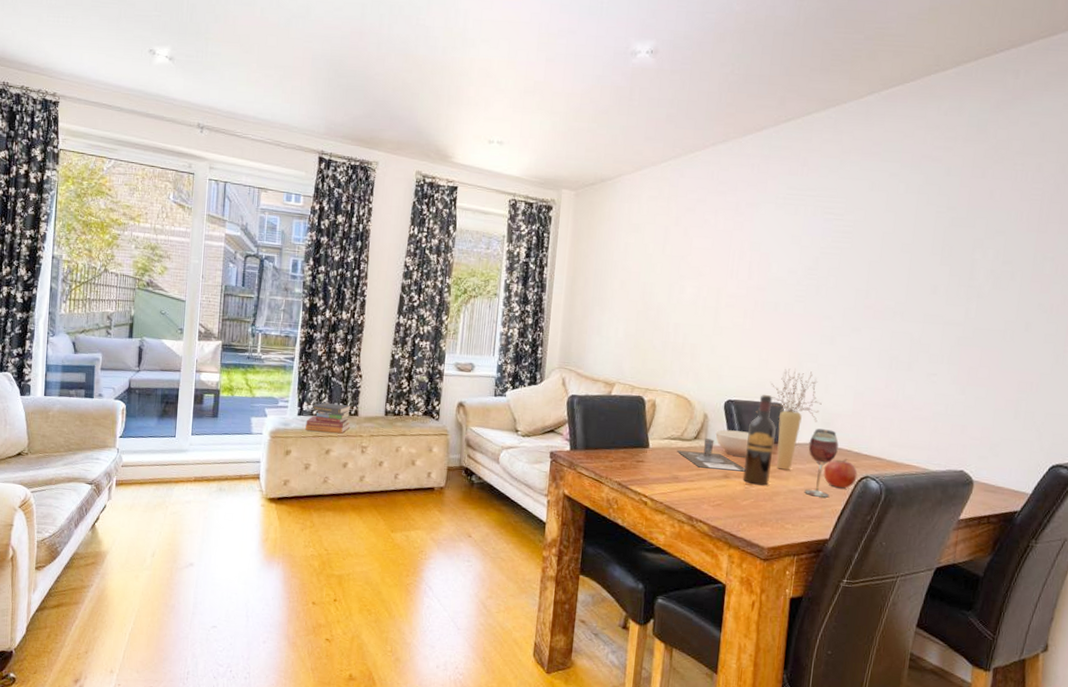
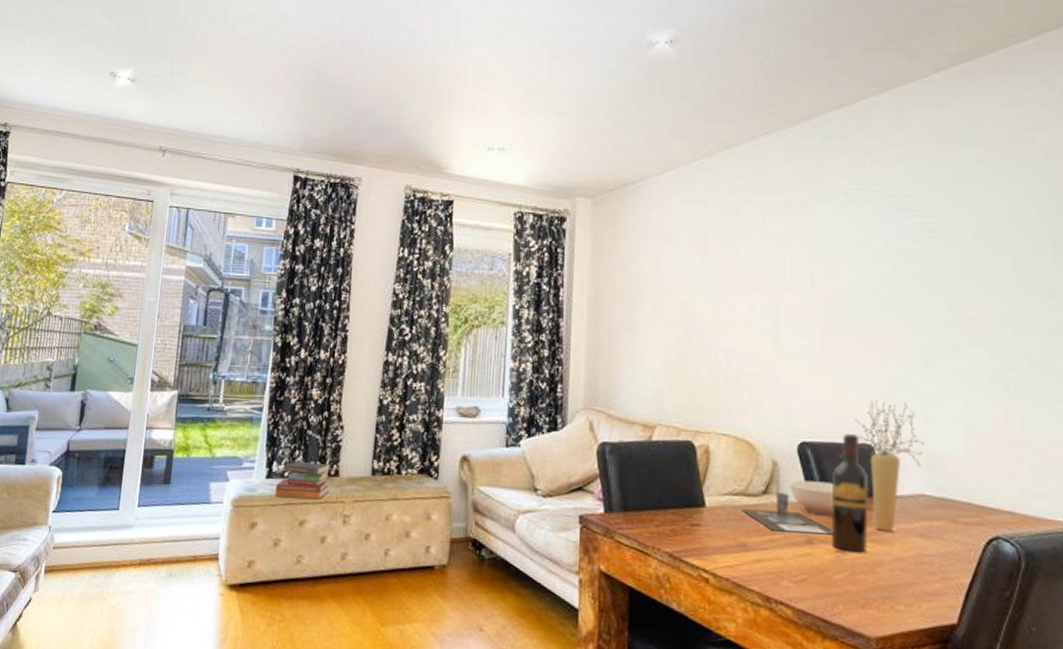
wineglass: present [804,428,839,498] -> none [914,475,953,567]
fruit: present [824,459,858,489] -> none [939,514,984,554]

